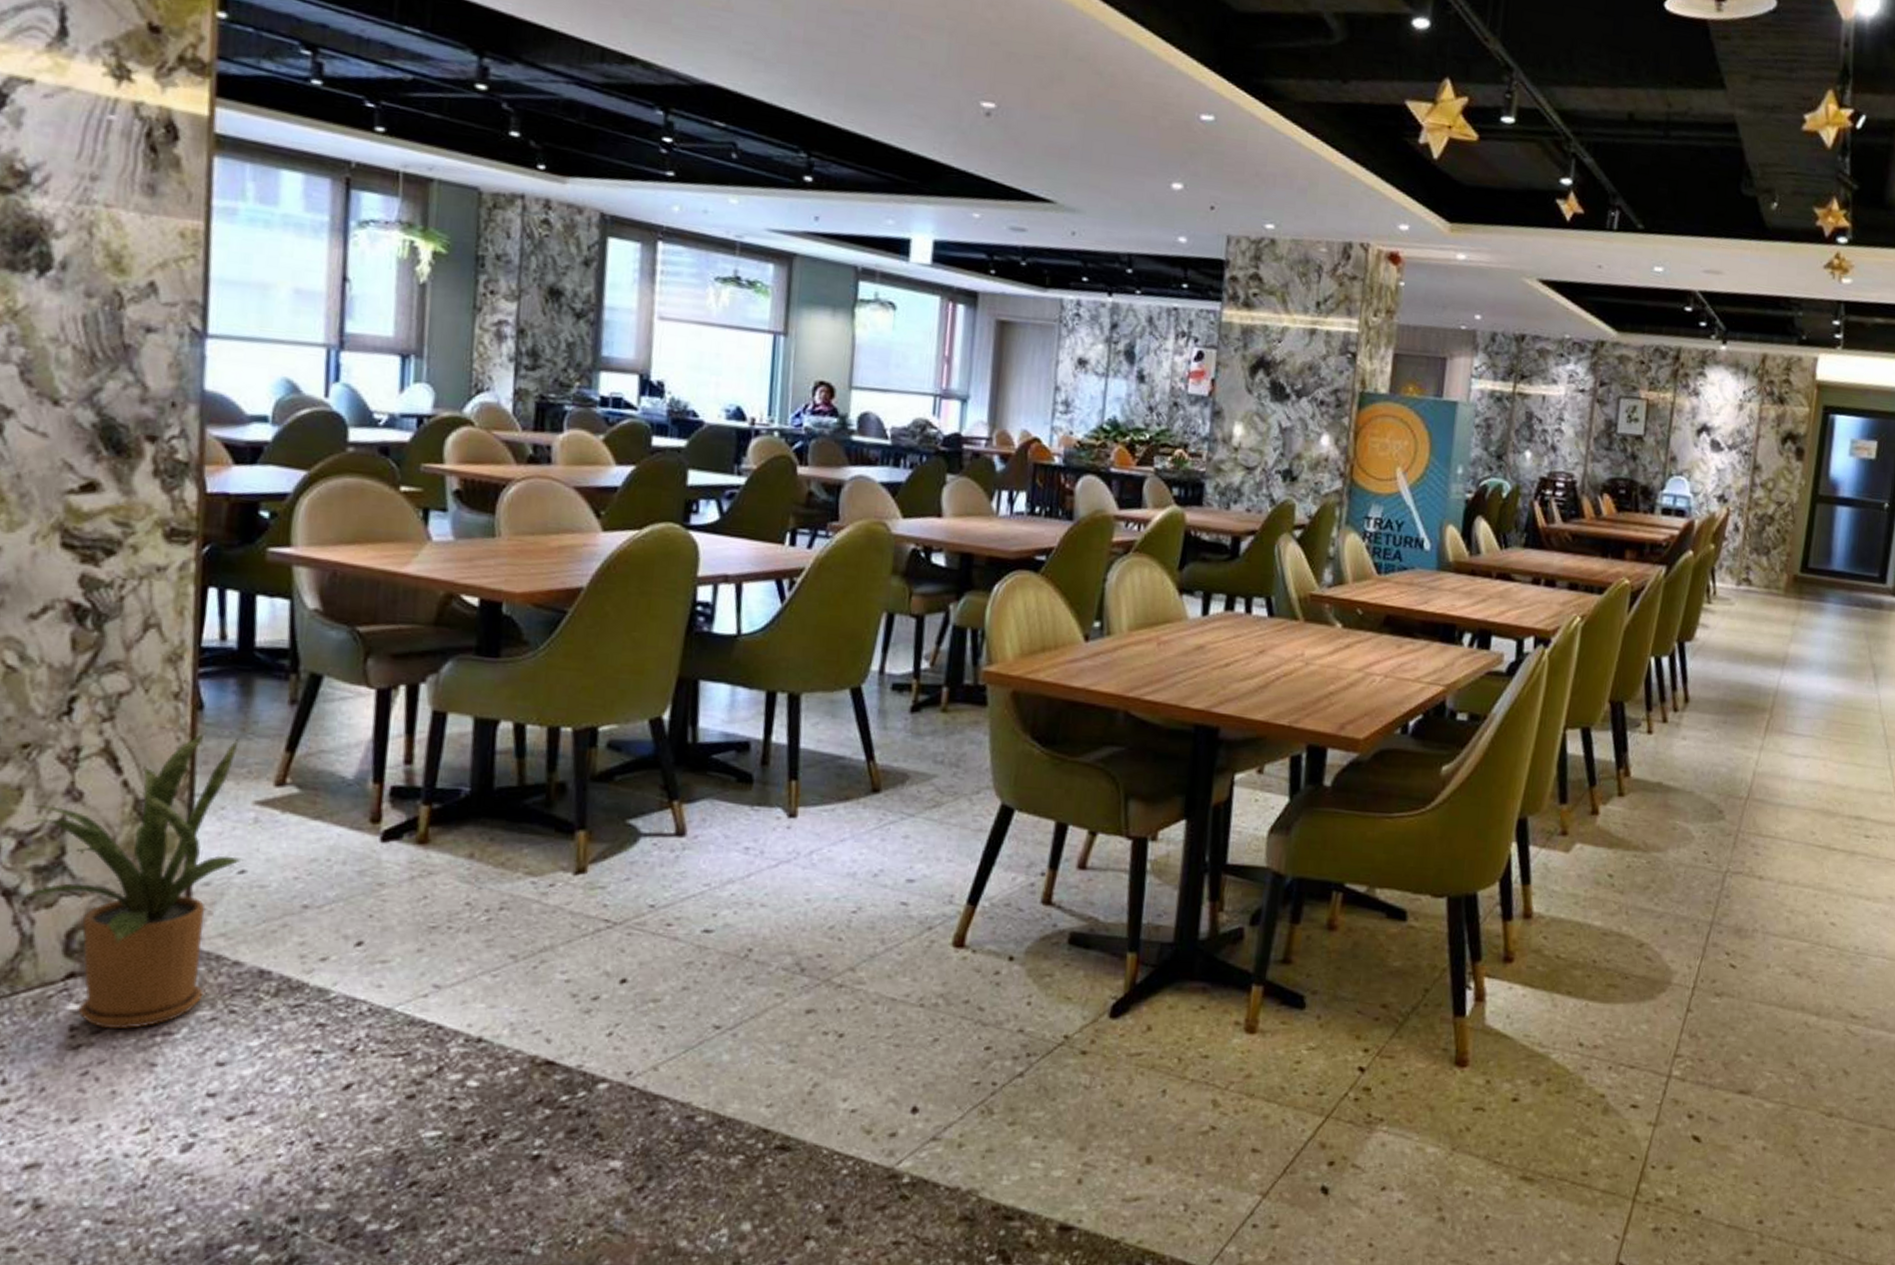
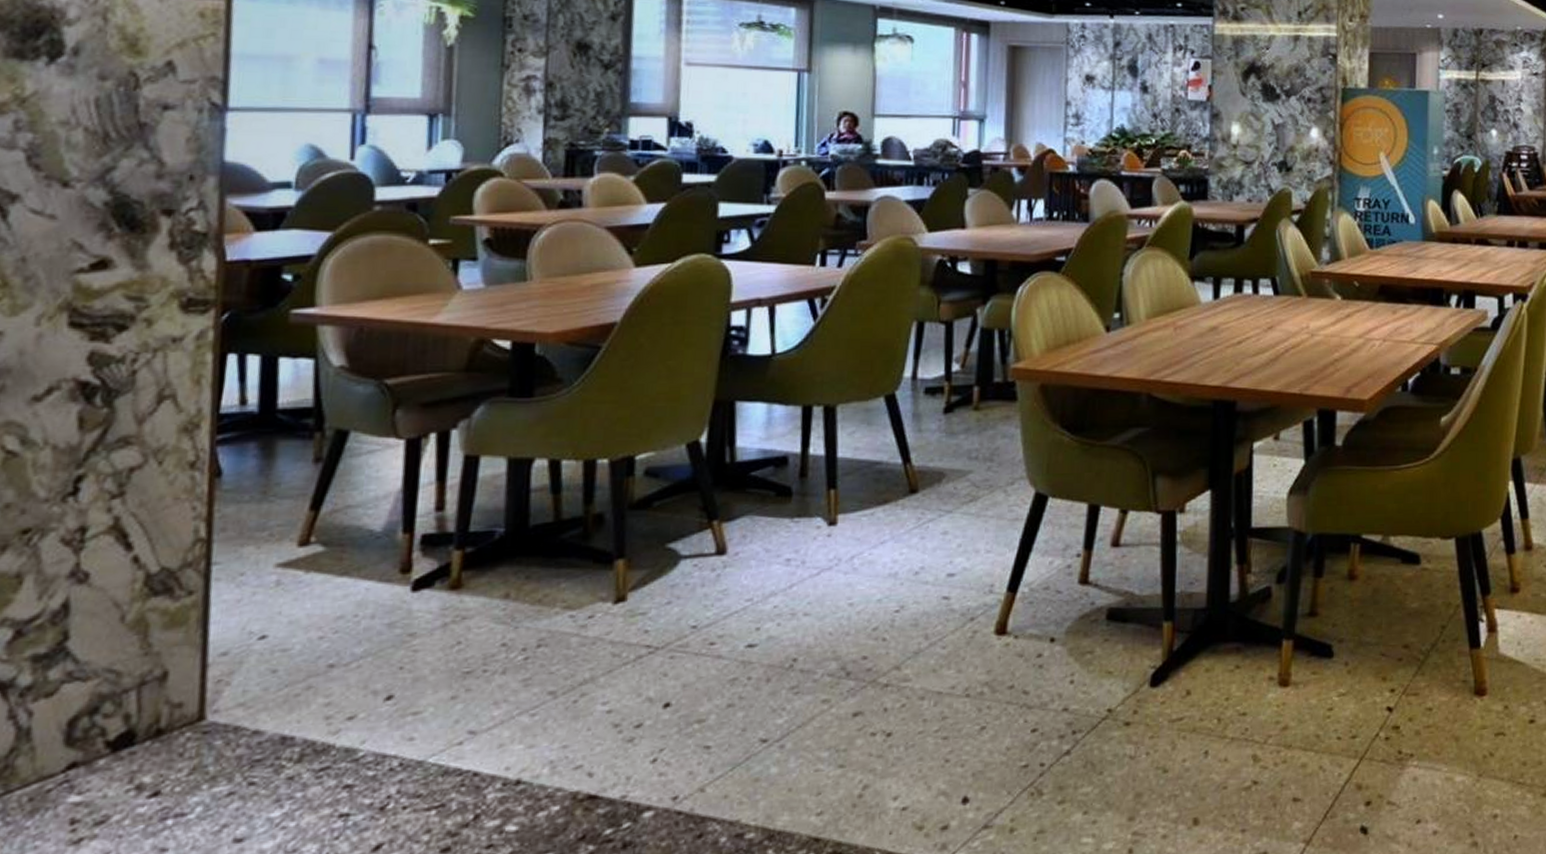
house plant: present [23,733,247,1029] -> none [20,499,268,819]

